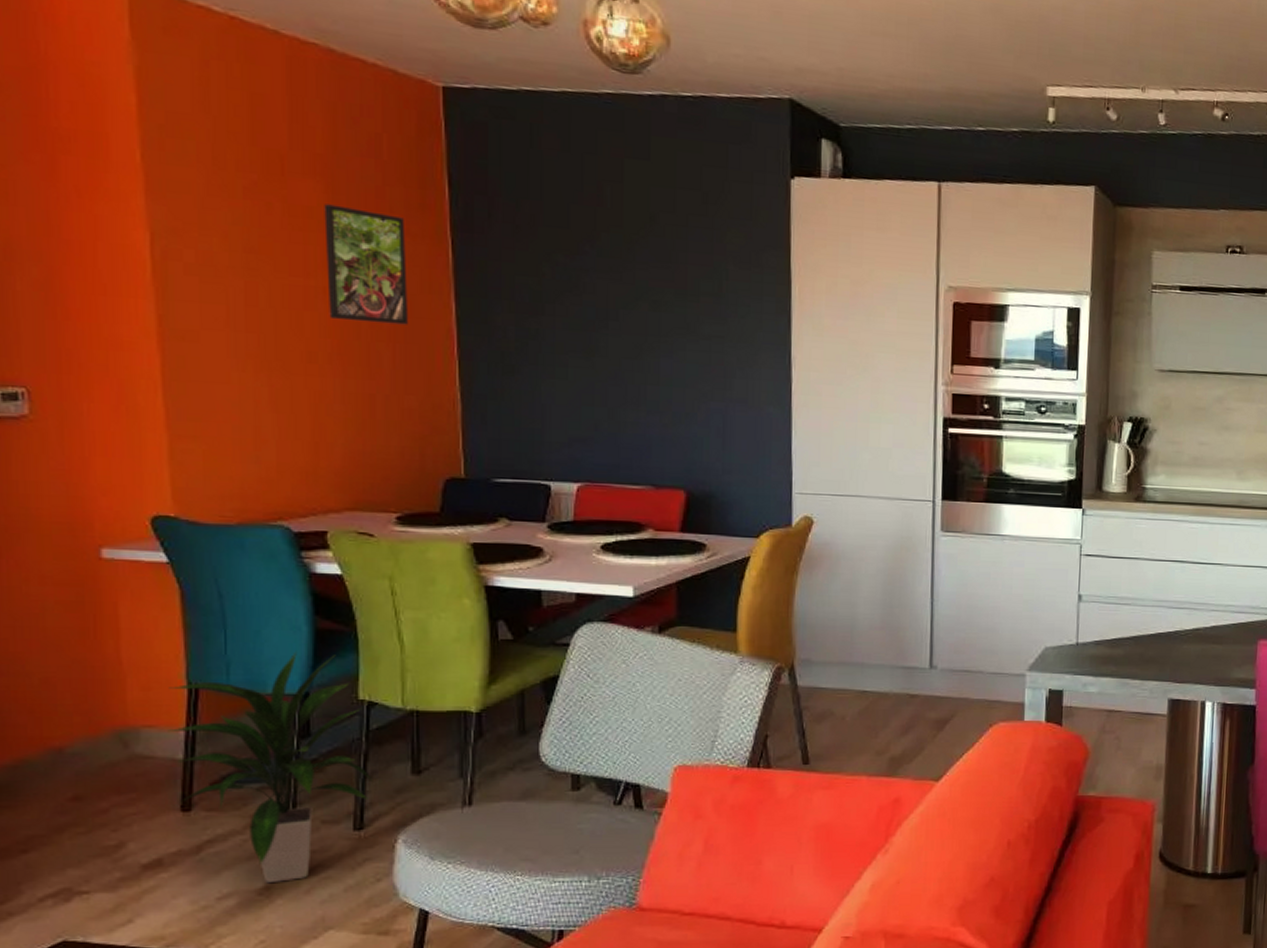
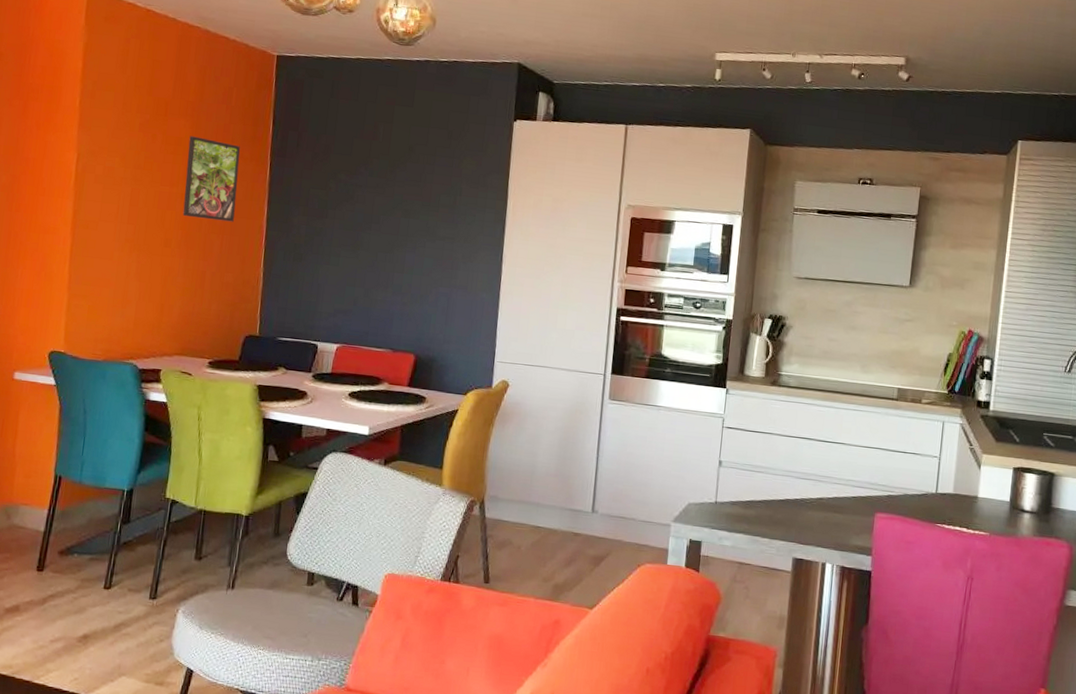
indoor plant: present [168,651,373,884] -> none [37,457,168,634]

